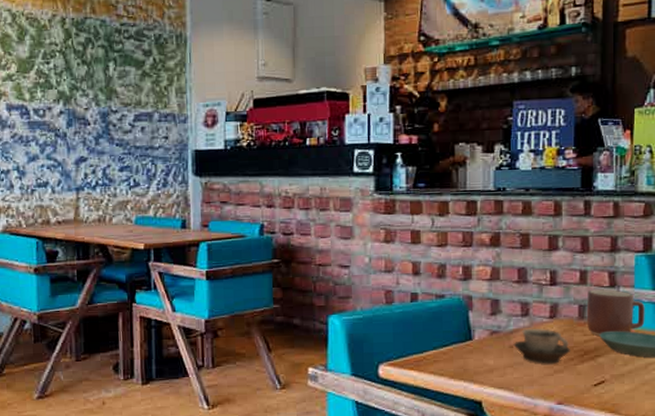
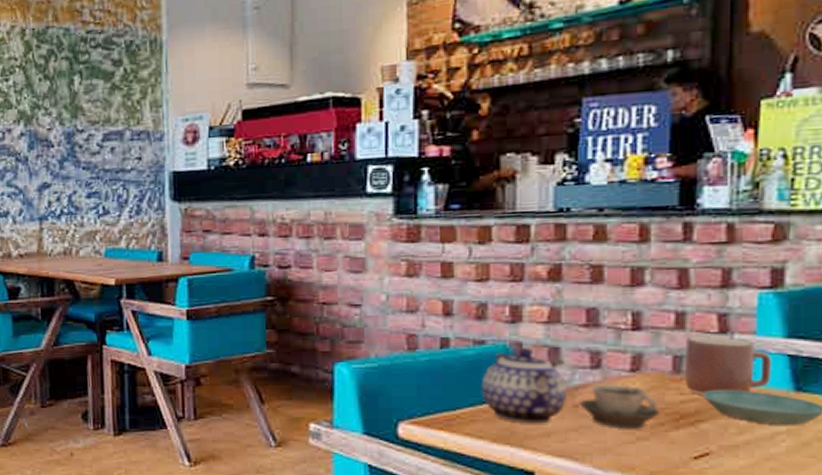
teapot: none [441,300,504,362] -> present [481,348,566,424]

